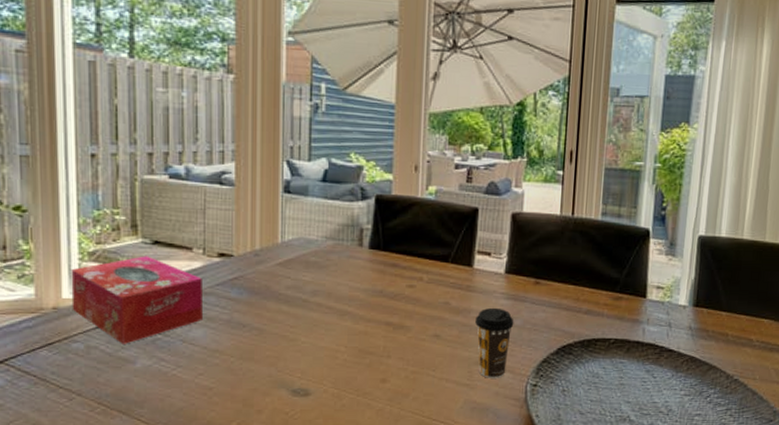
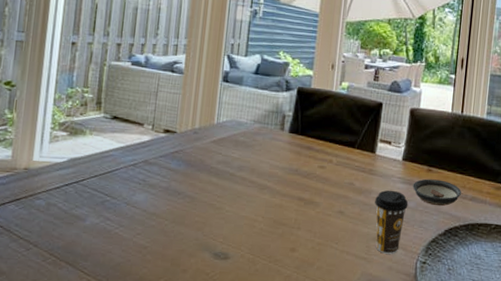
tissue box: present [71,256,204,344] -> none [39,128,149,204]
saucer: none [518,292,575,323] -> present [412,179,461,206]

